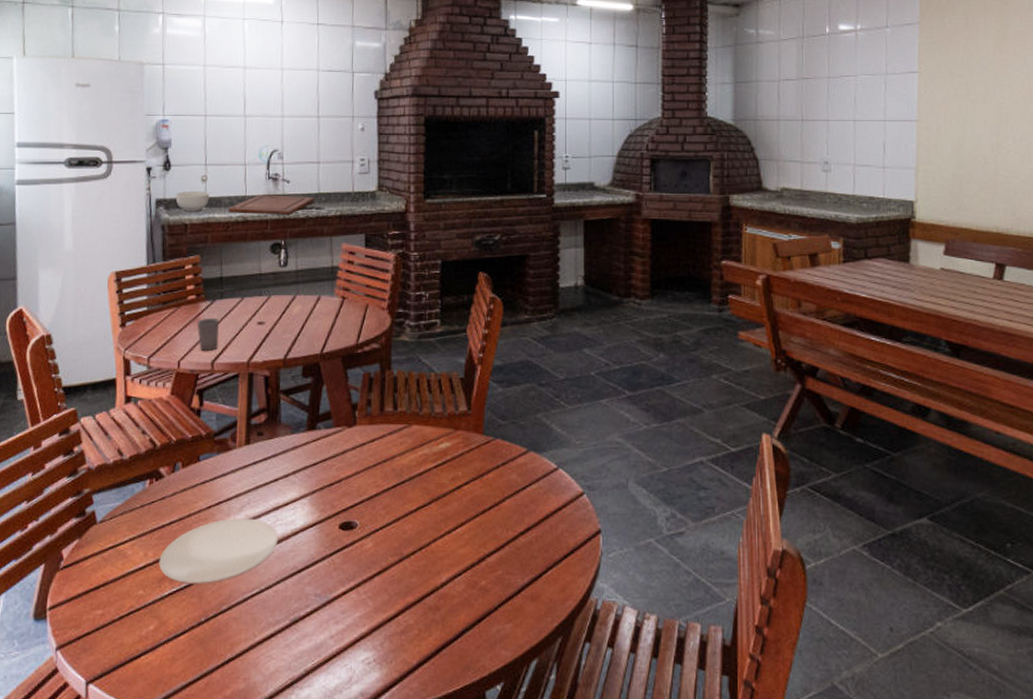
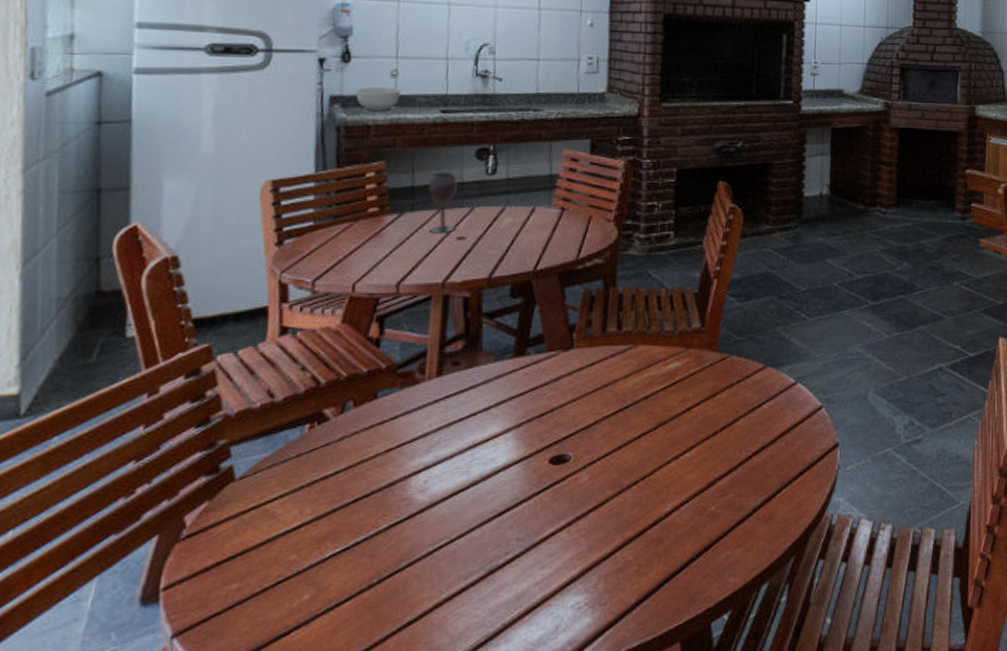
plate: present [159,518,279,584] -> none [318,459,475,542]
cup: present [196,317,219,351] -> none [378,233,408,271]
cutting board: present [228,194,315,216] -> none [424,93,533,118]
wine glass: none [232,264,257,319] -> present [427,172,458,234]

